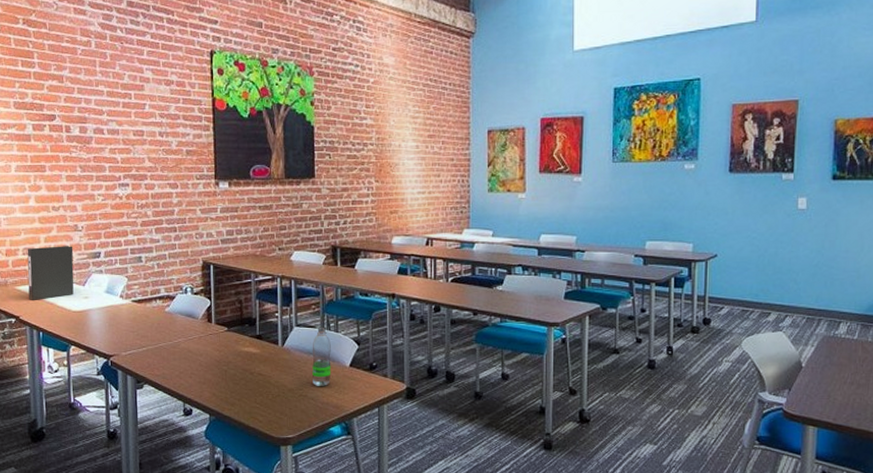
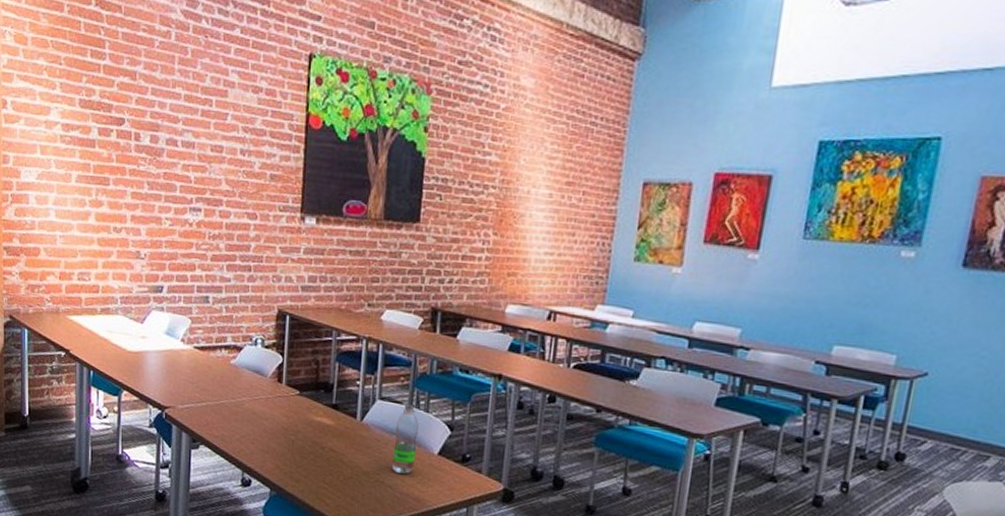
binder: present [27,246,74,300] -> none [81,273,134,334]

